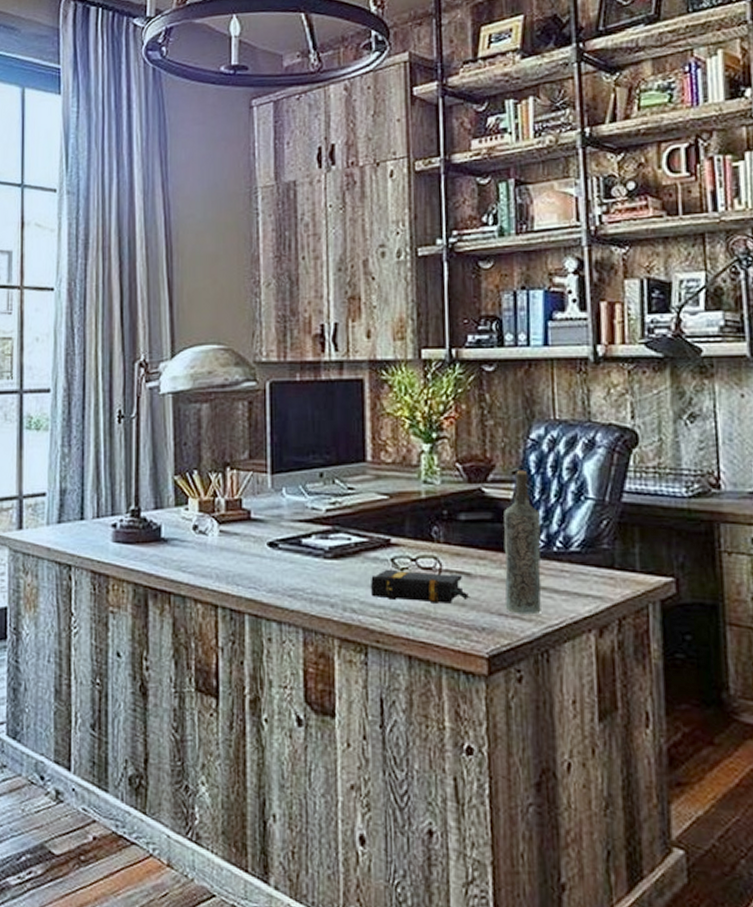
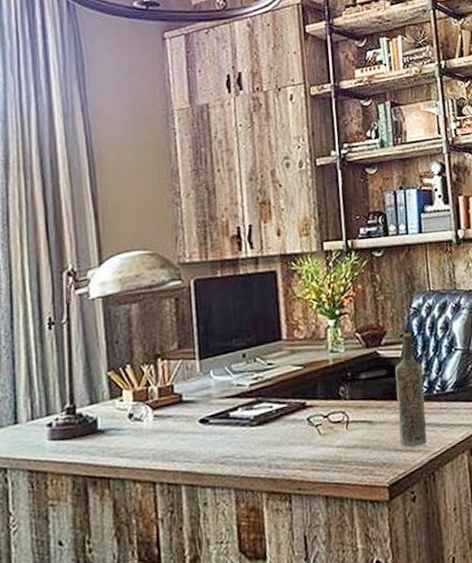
book: present [370,569,469,604] -> none [290,423,371,453]

